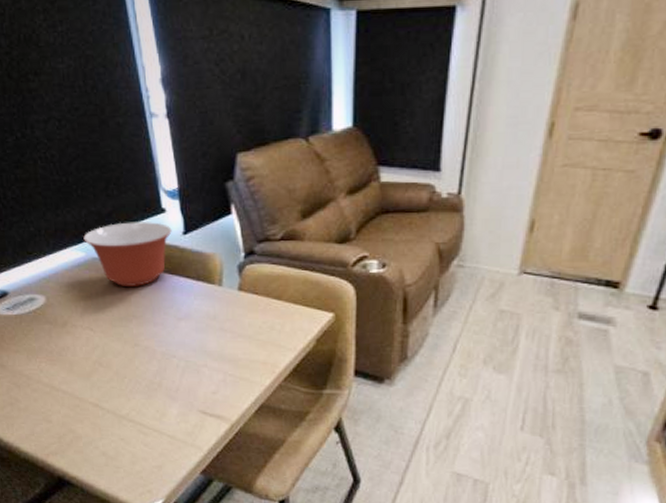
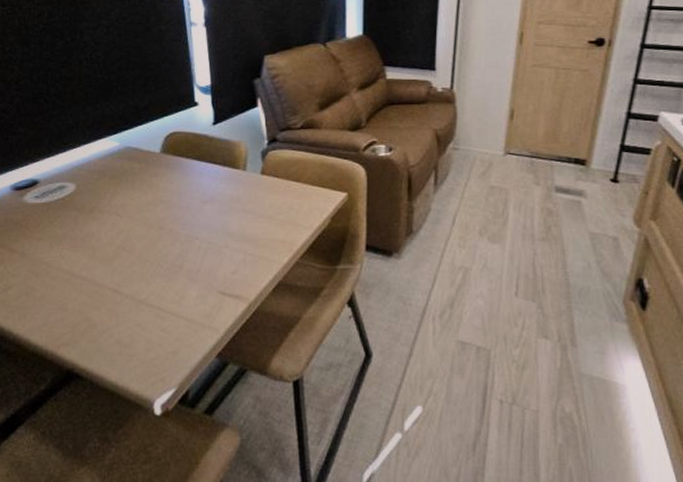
mixing bowl: present [83,222,172,286] -> none [119,114,203,173]

